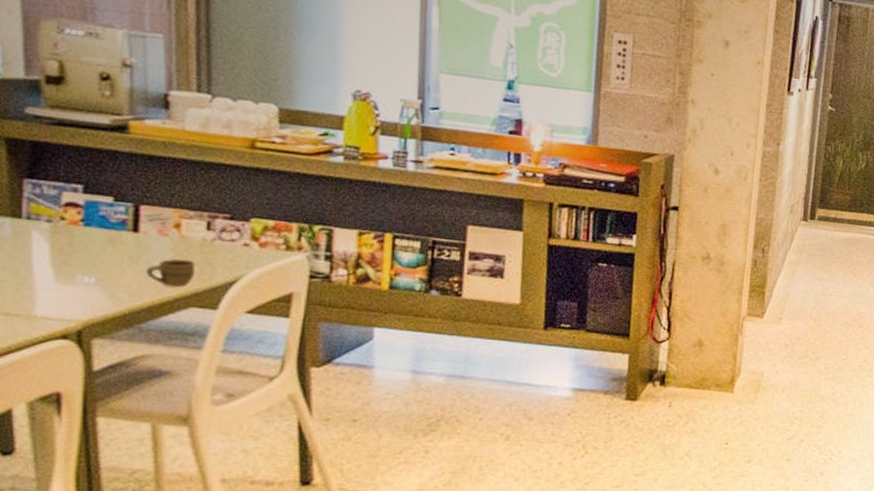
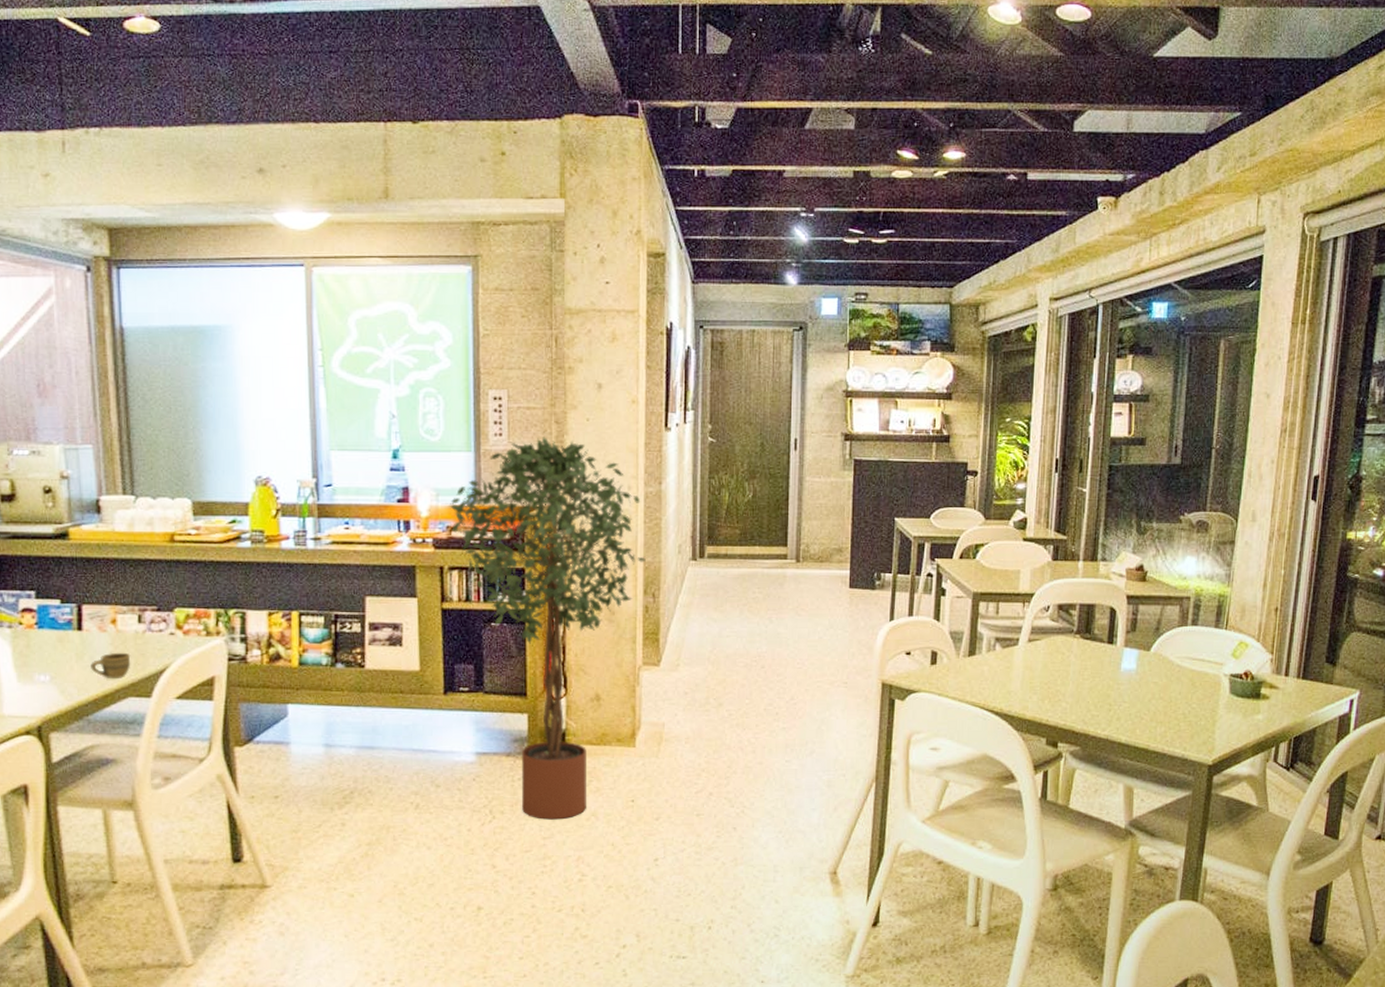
potted tree: none [556,86,758,458] -> present [442,437,646,820]

